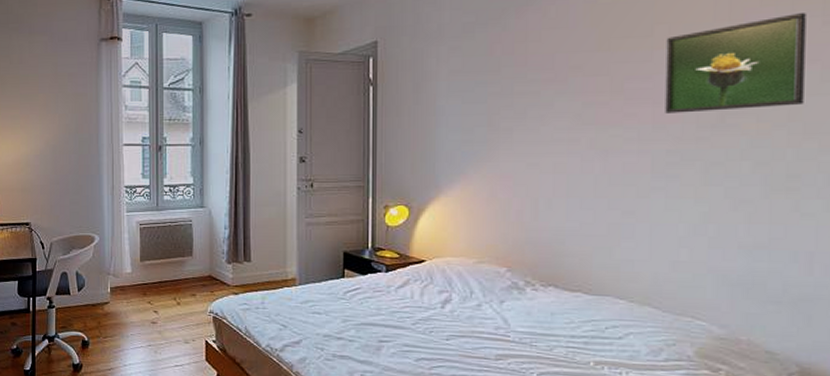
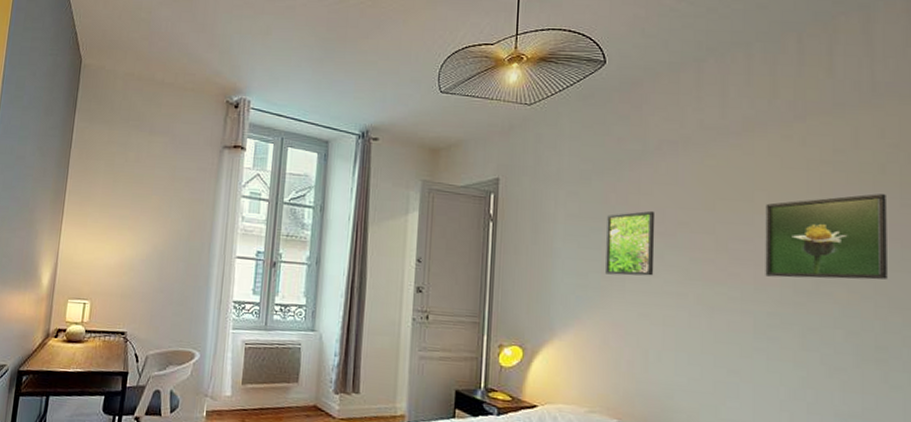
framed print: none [492,57,545,127] -> present [606,210,656,276]

